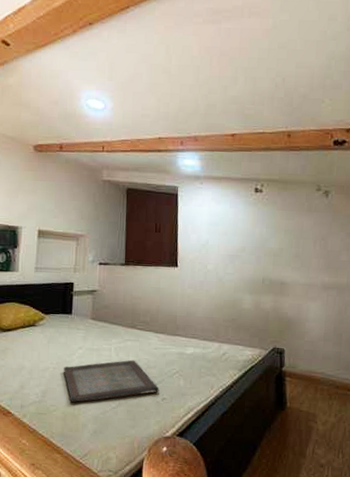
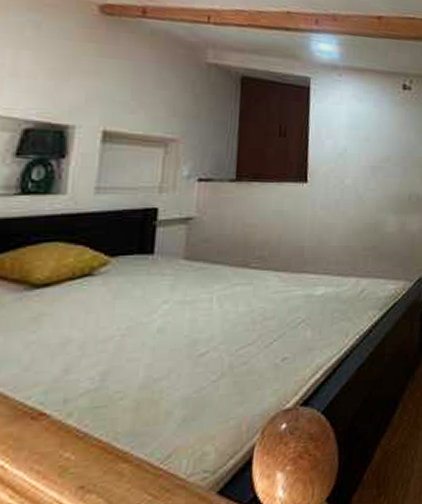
serving tray: present [63,359,159,402] -> none [137,310,279,382]

